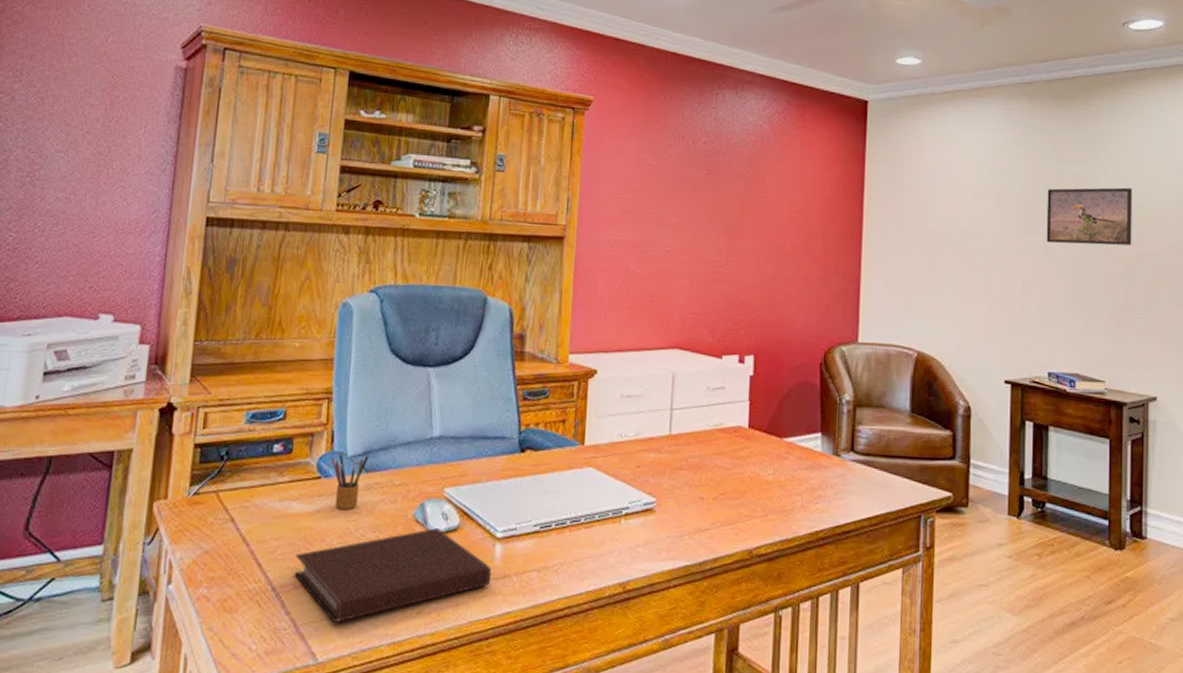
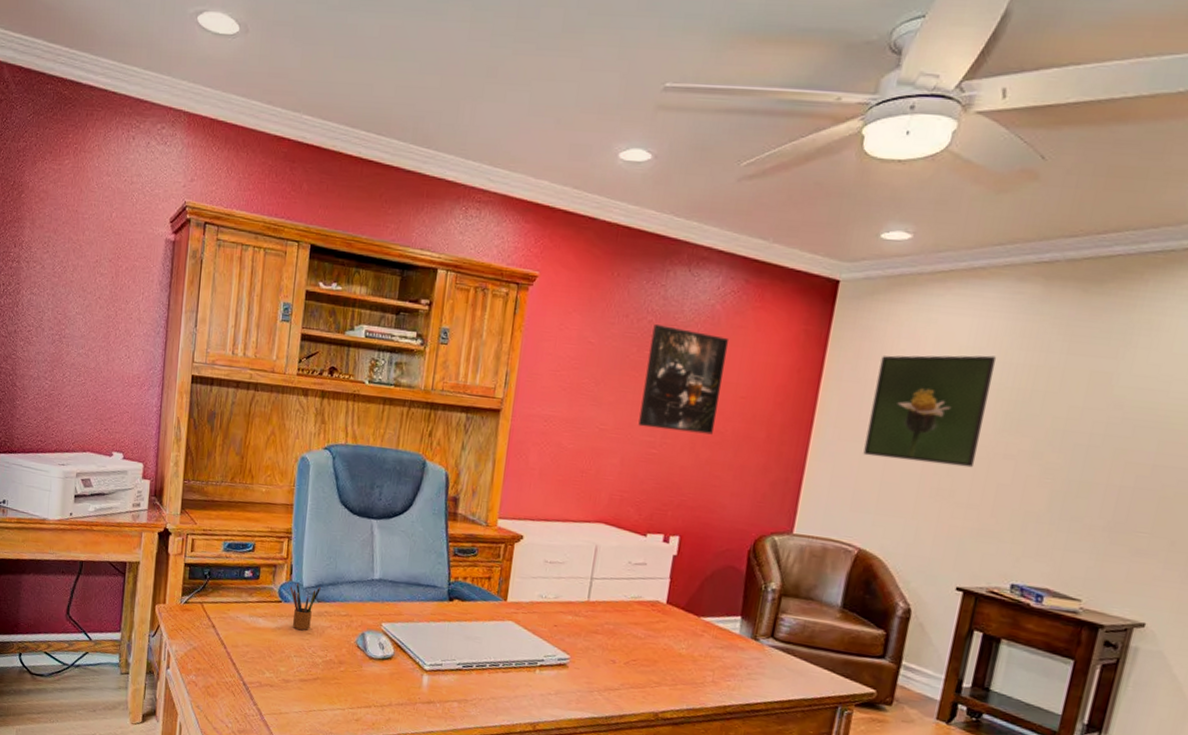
notebook: present [294,528,492,622] -> none [260,654,419,718]
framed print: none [703,145,779,250] -> present [638,324,729,435]
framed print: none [909,164,1004,266] -> present [863,355,997,468]
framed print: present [1046,187,1133,246] -> none [1036,385,1165,456]

